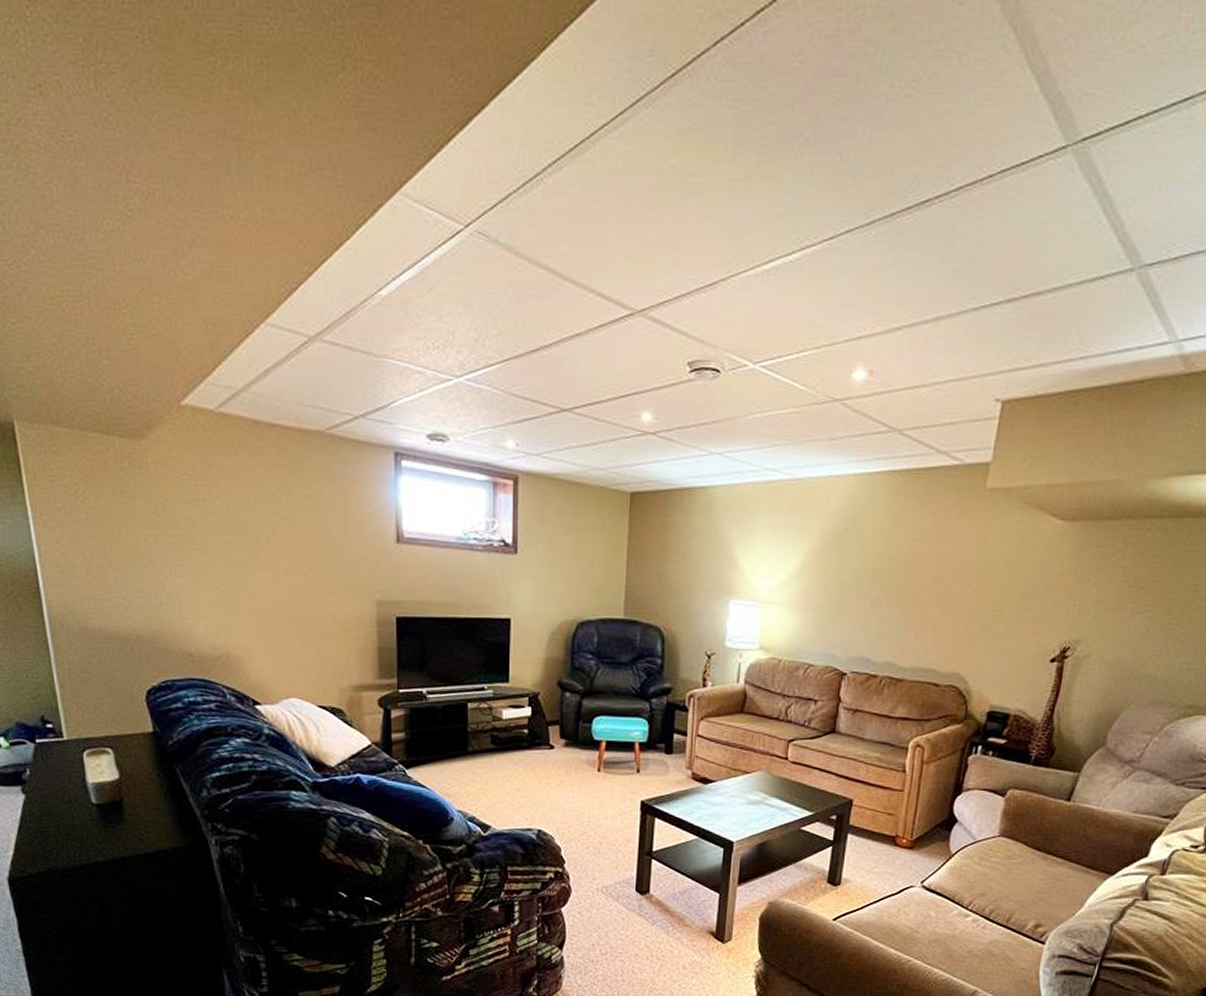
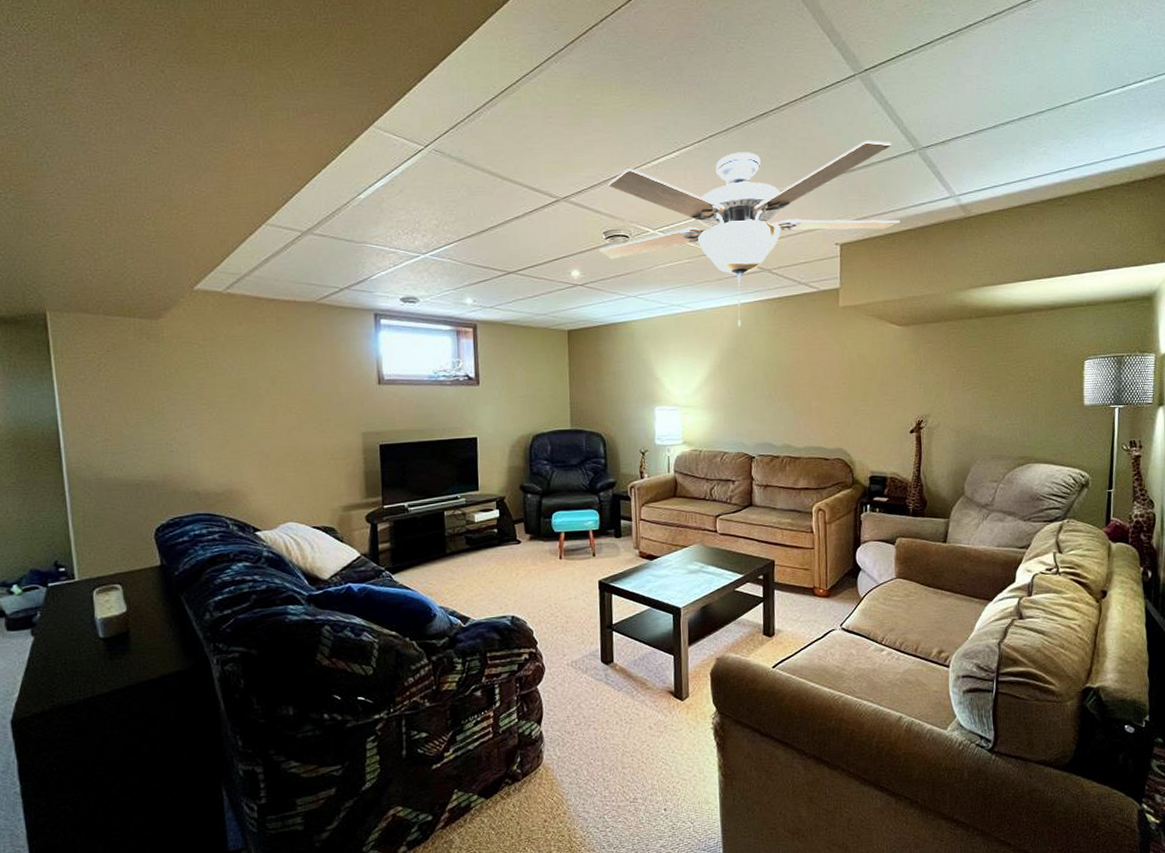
ceiling fan: none [680,249,1101,504] -> present [599,140,901,326]

